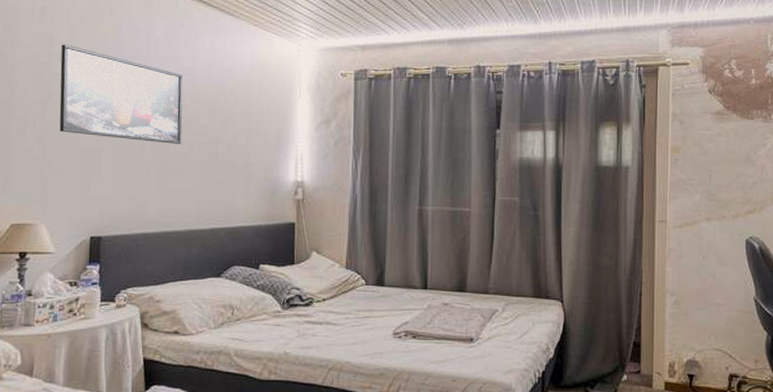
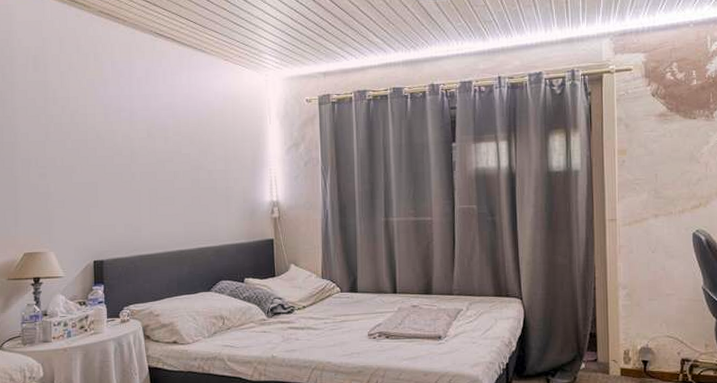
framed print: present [59,44,184,144] -> none [55,88,167,174]

